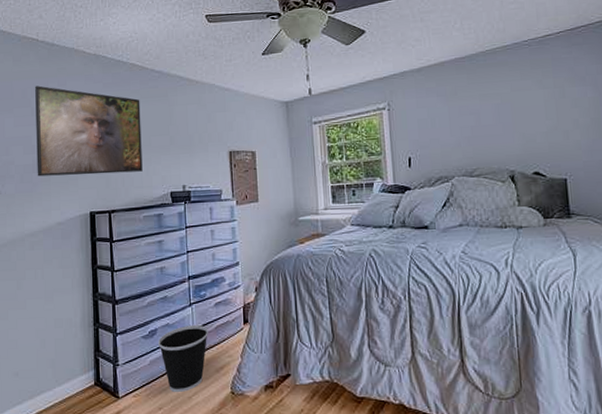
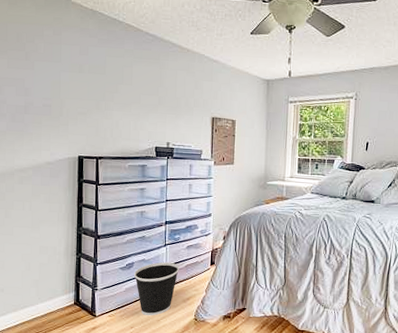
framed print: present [35,85,143,177] -> none [29,31,133,125]

